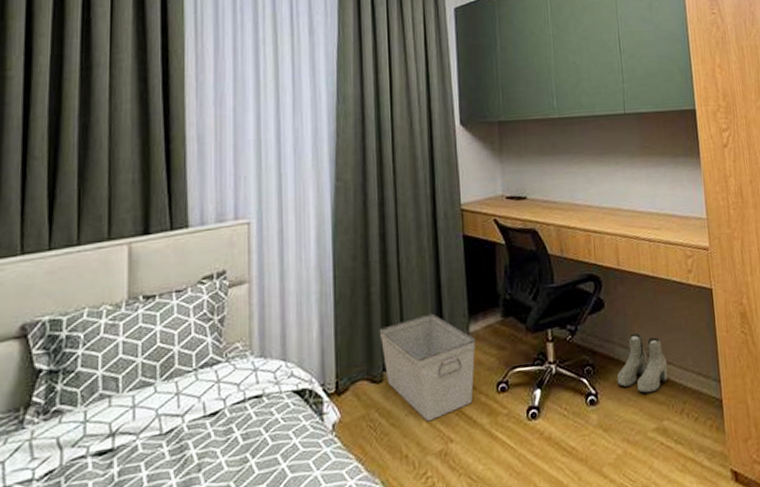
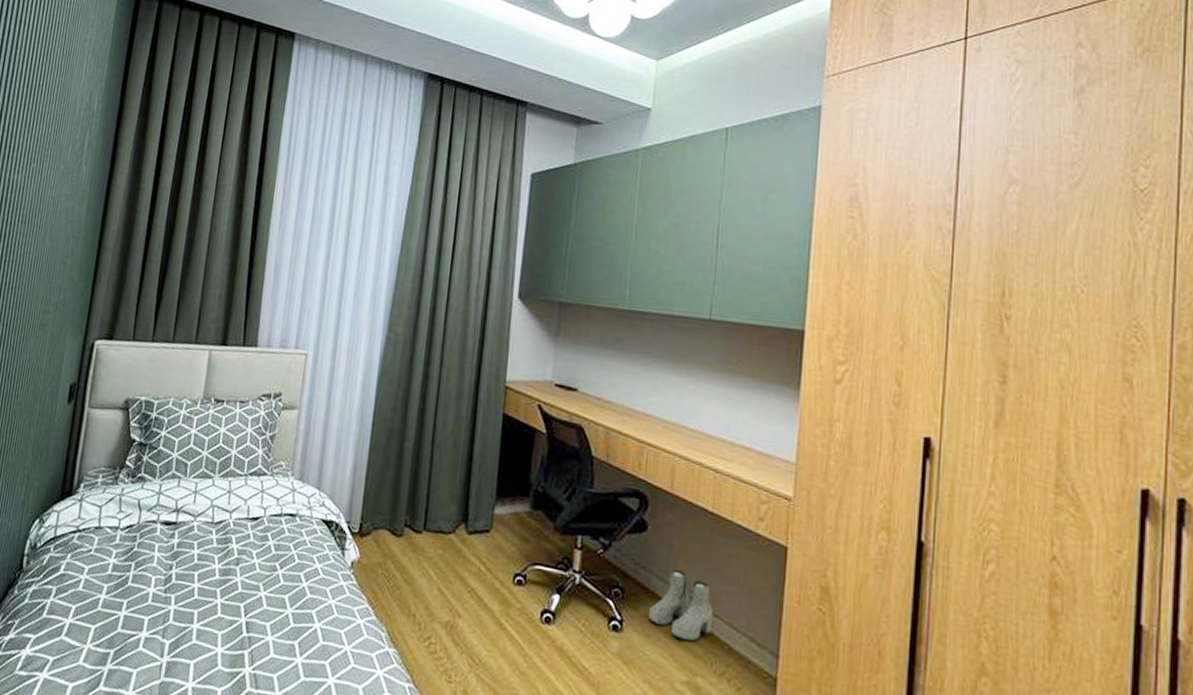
storage bin: present [379,313,476,422] -> none [406,483,499,590]

